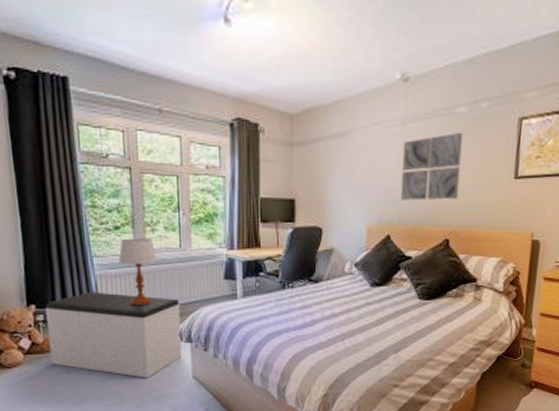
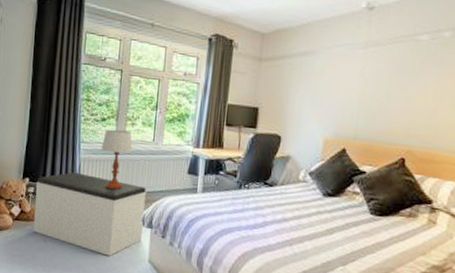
wall art: present [400,132,464,201] -> none [358,57,425,121]

